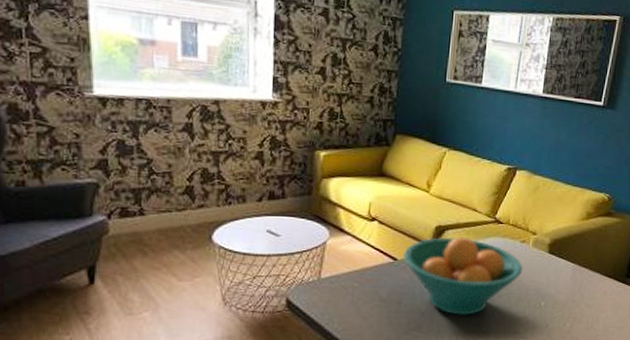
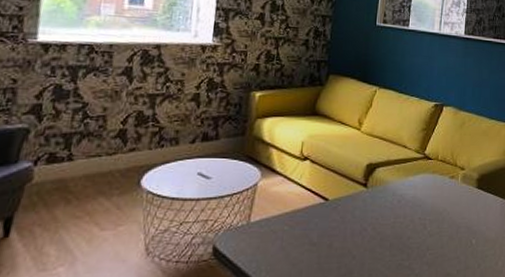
fruit bowl: present [402,237,522,316] -> none [334,174,452,259]

